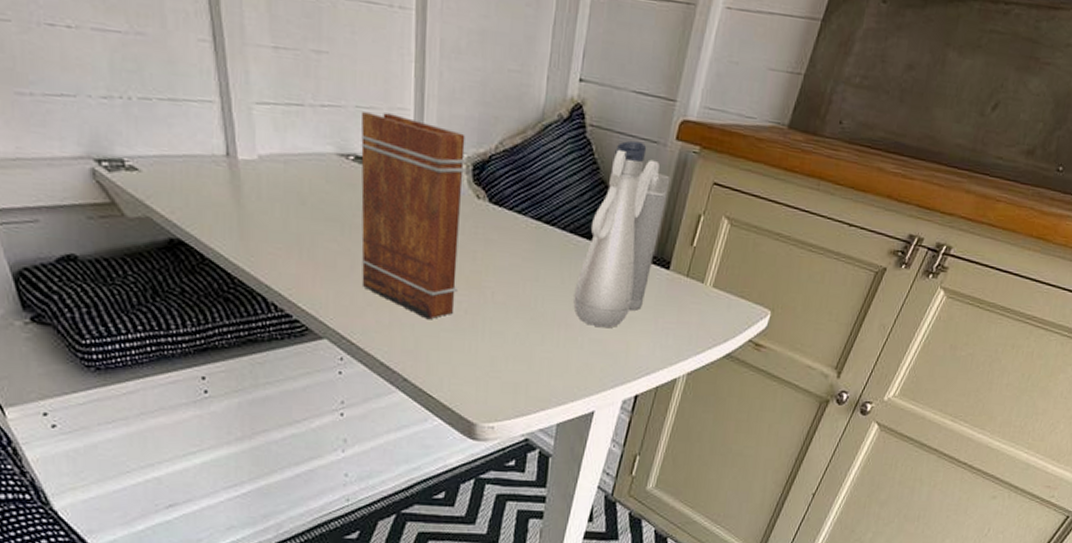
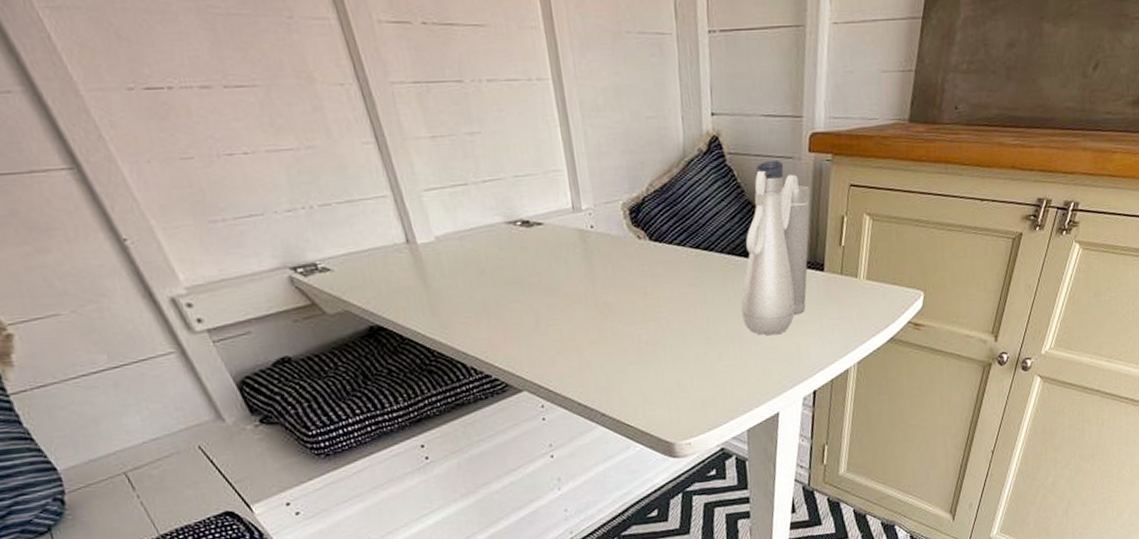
book: present [360,112,467,320] -> none [520,177,637,357]

